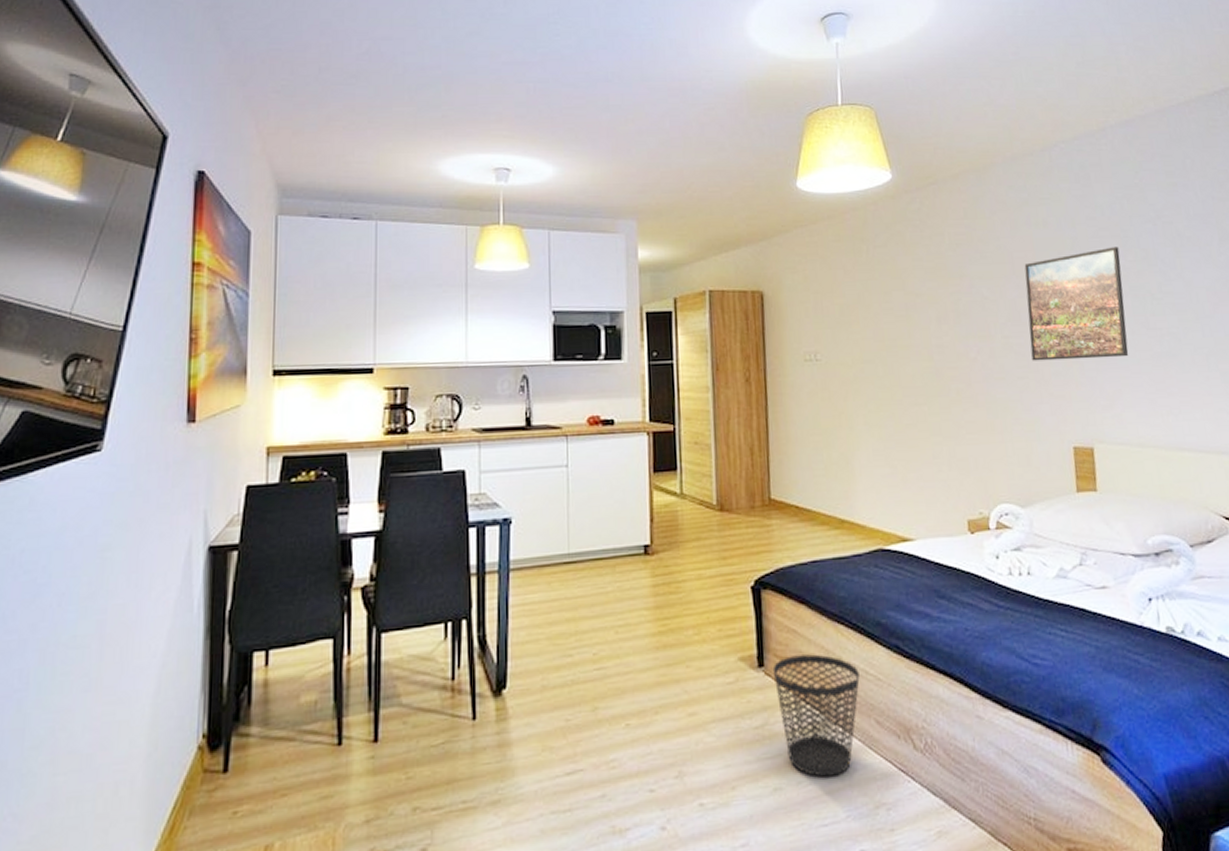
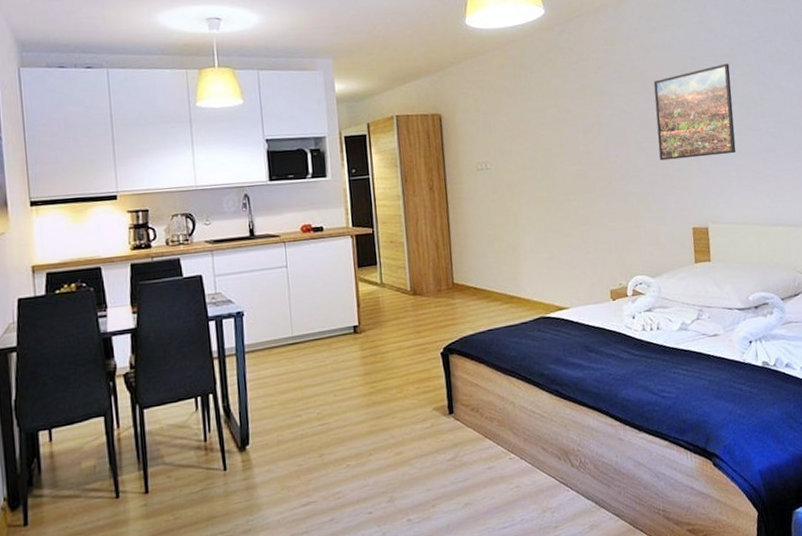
wastebasket: present [772,654,860,777] -> none [460,401,529,493]

